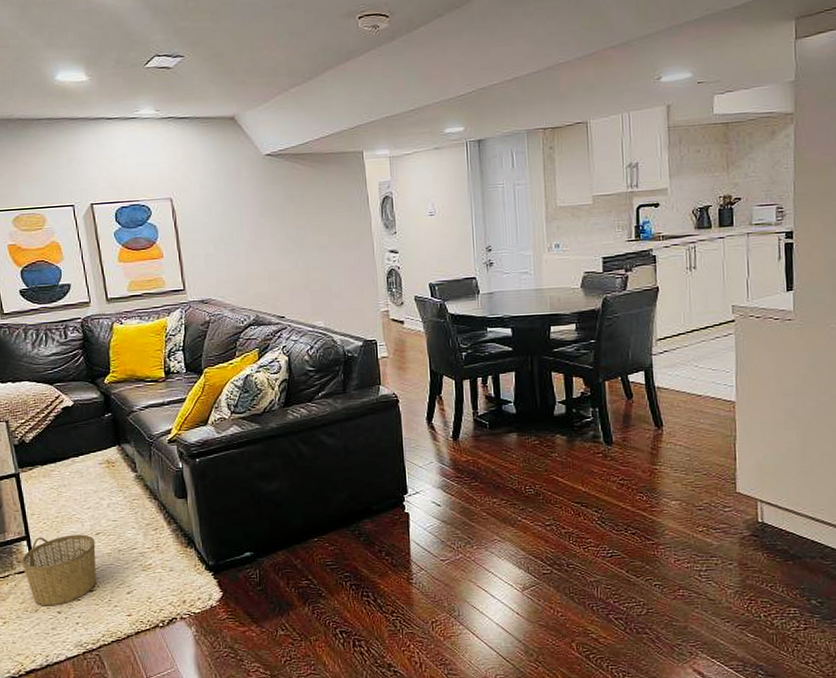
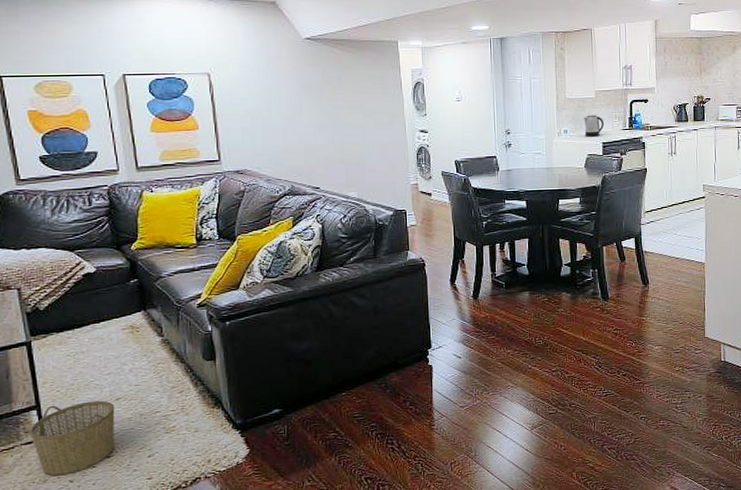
kettle: none [579,224,605,251] -> present [584,115,605,137]

